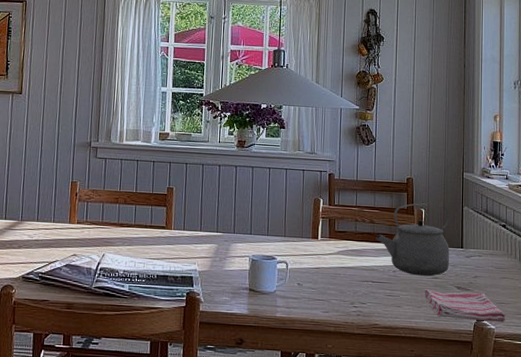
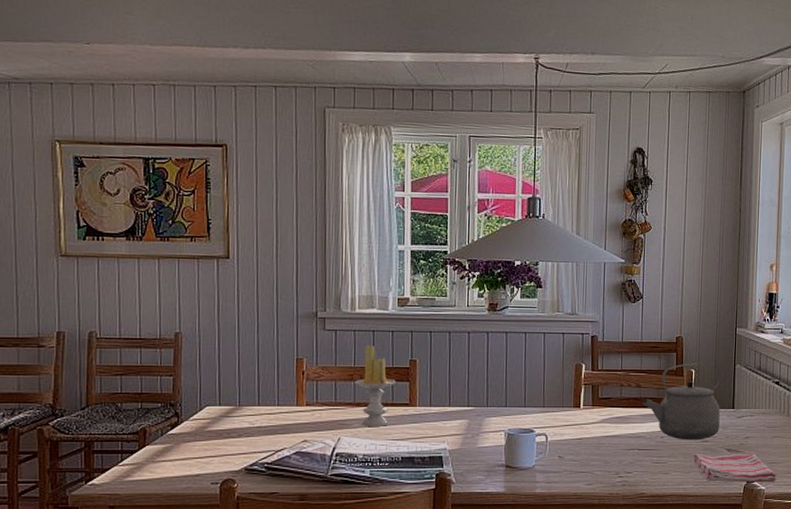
candle: none [119,172,156,246] -> present [355,345,397,426]

